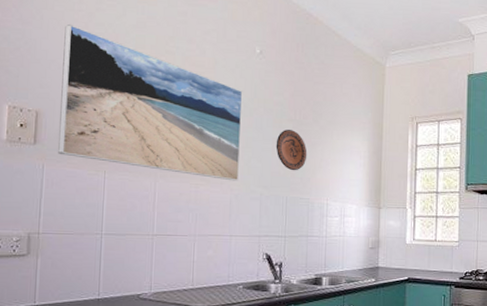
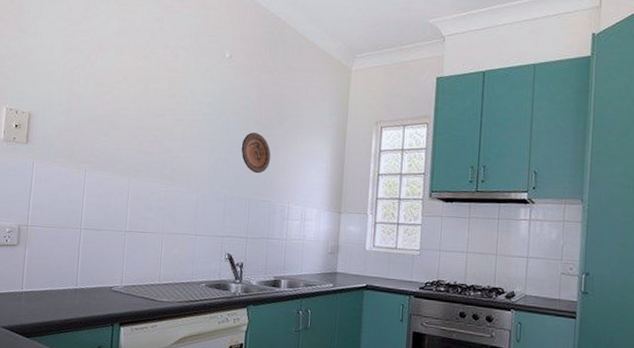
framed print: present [58,24,243,181] -> none [46,32,212,182]

